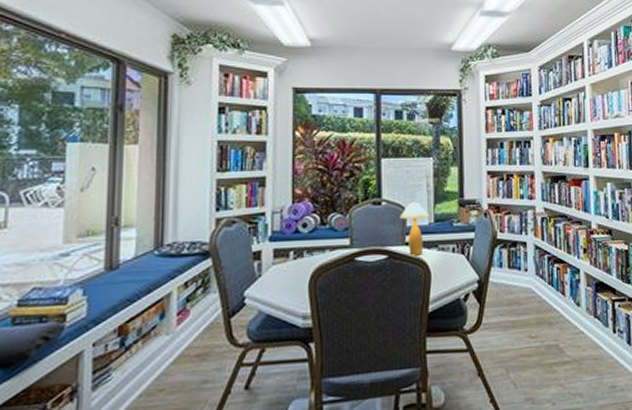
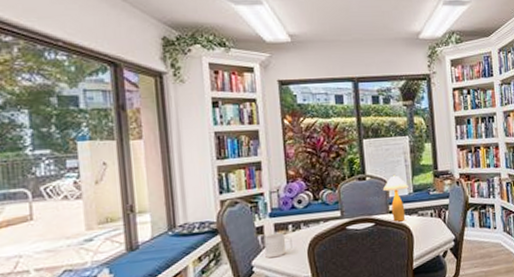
mug: none [260,261,292,289] -> present [263,233,293,259]

